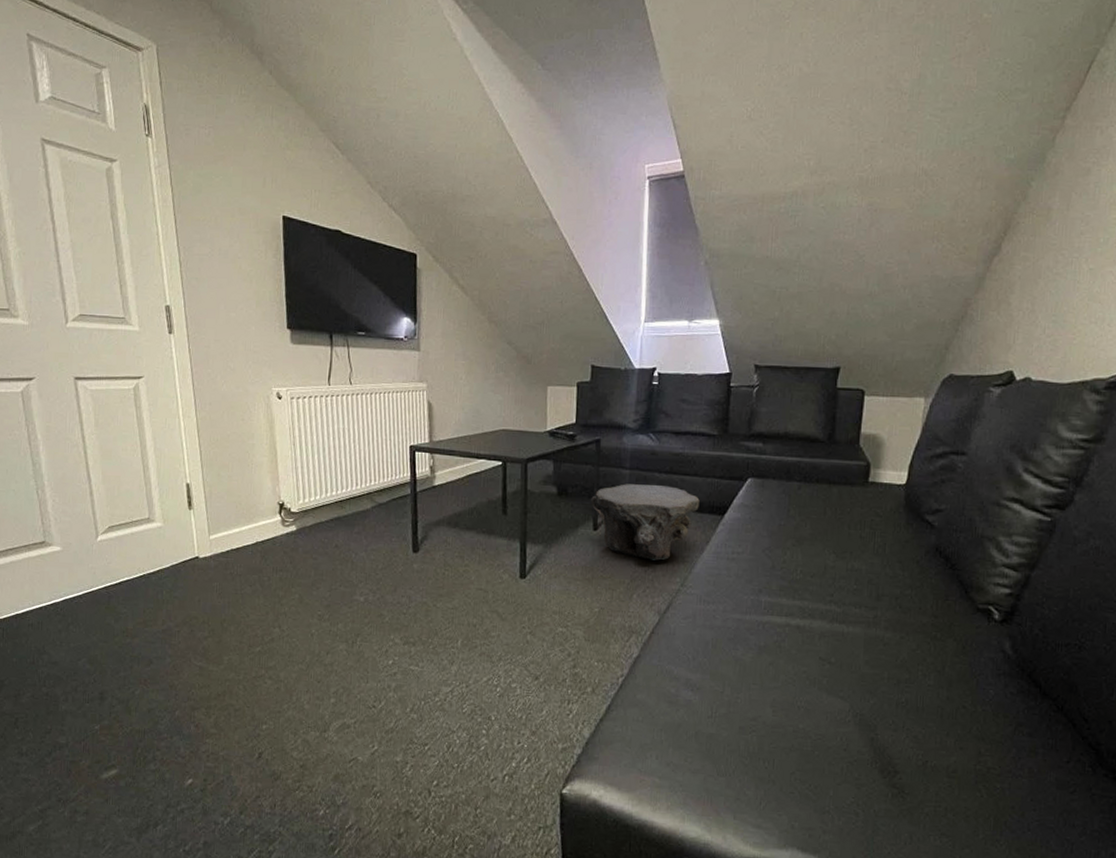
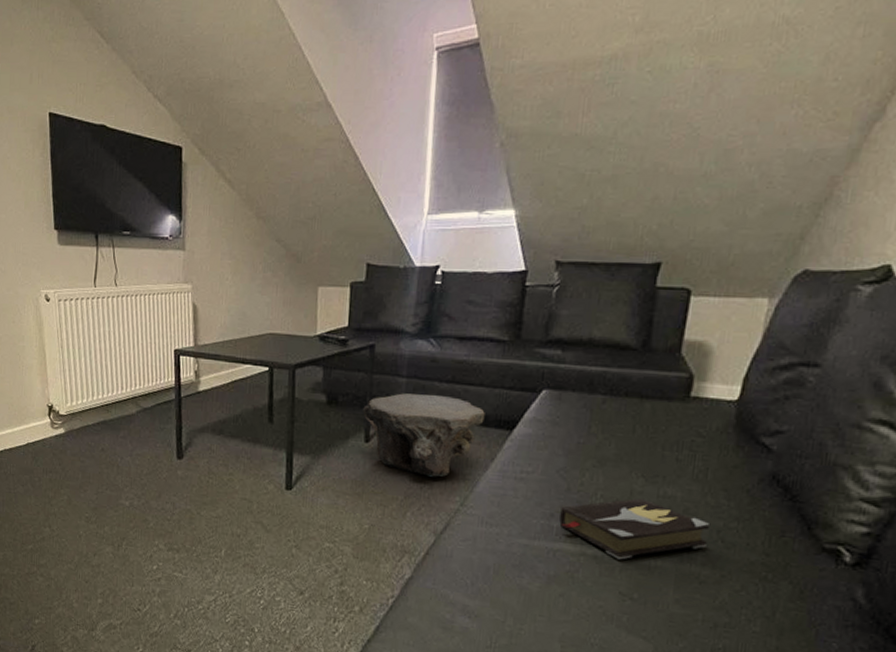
hardback book: none [767,572,889,628] -> present [559,498,709,560]

